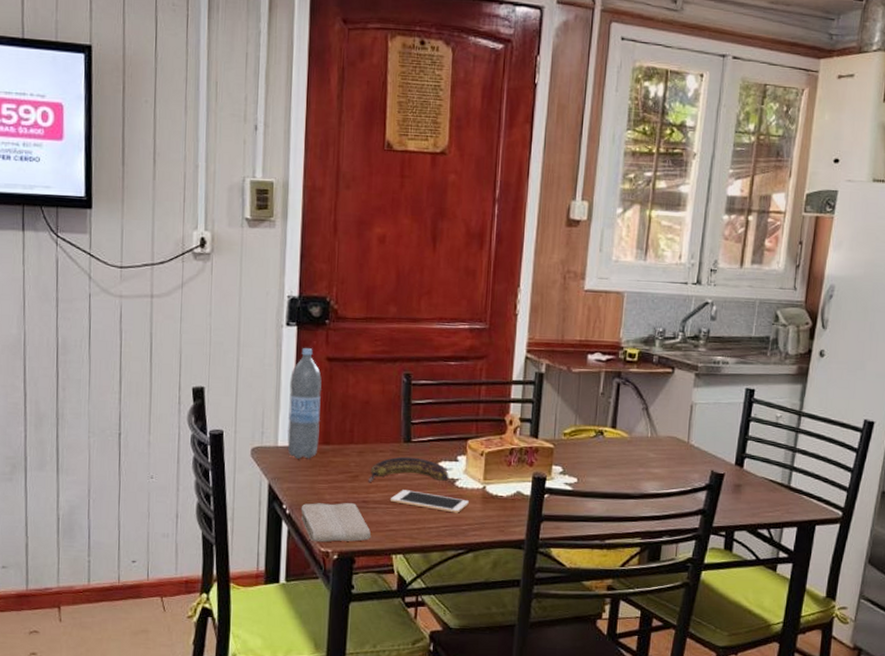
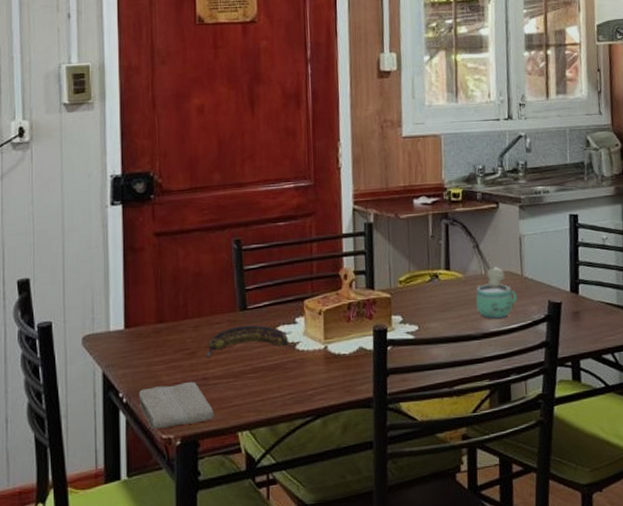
water bottle: present [287,347,322,459] -> none [118,225,152,342]
cell phone: present [390,490,469,513] -> none [230,360,312,379]
chocolate milk: none [637,431,680,482] -> present [475,267,517,319]

